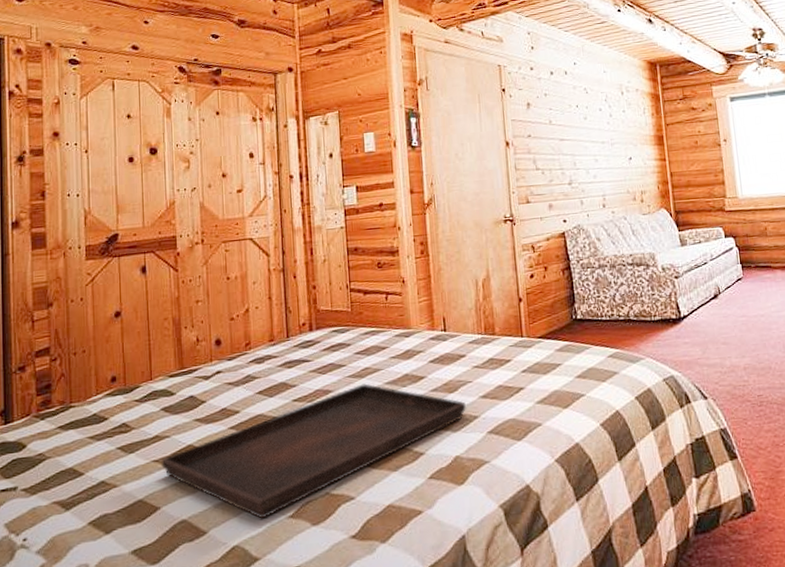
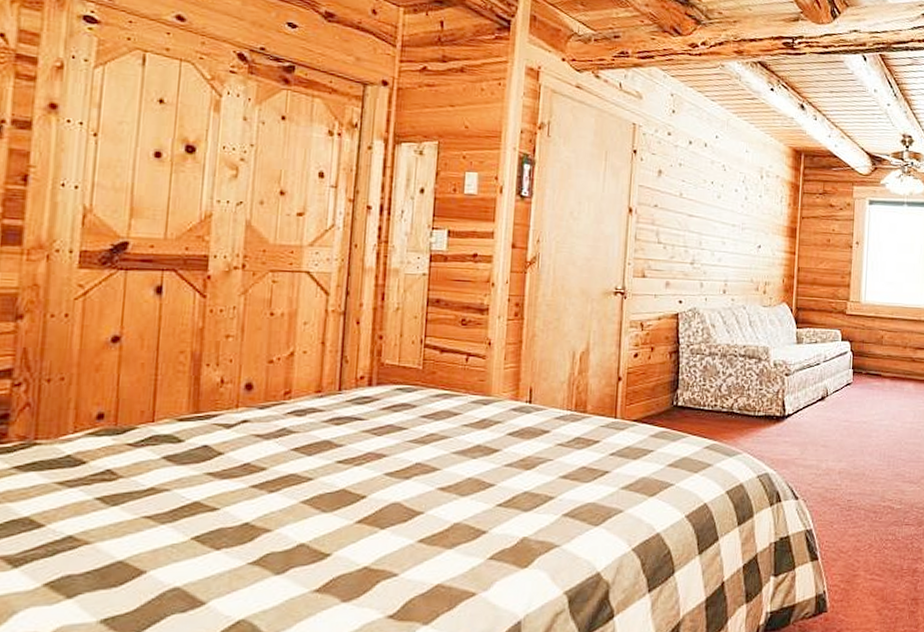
serving tray: present [161,383,467,519] -> none [154,451,543,592]

